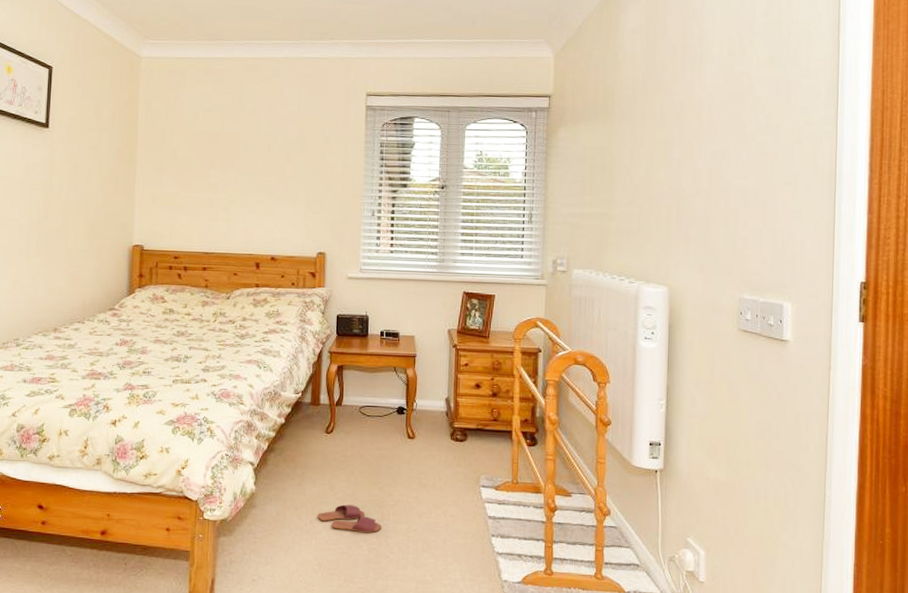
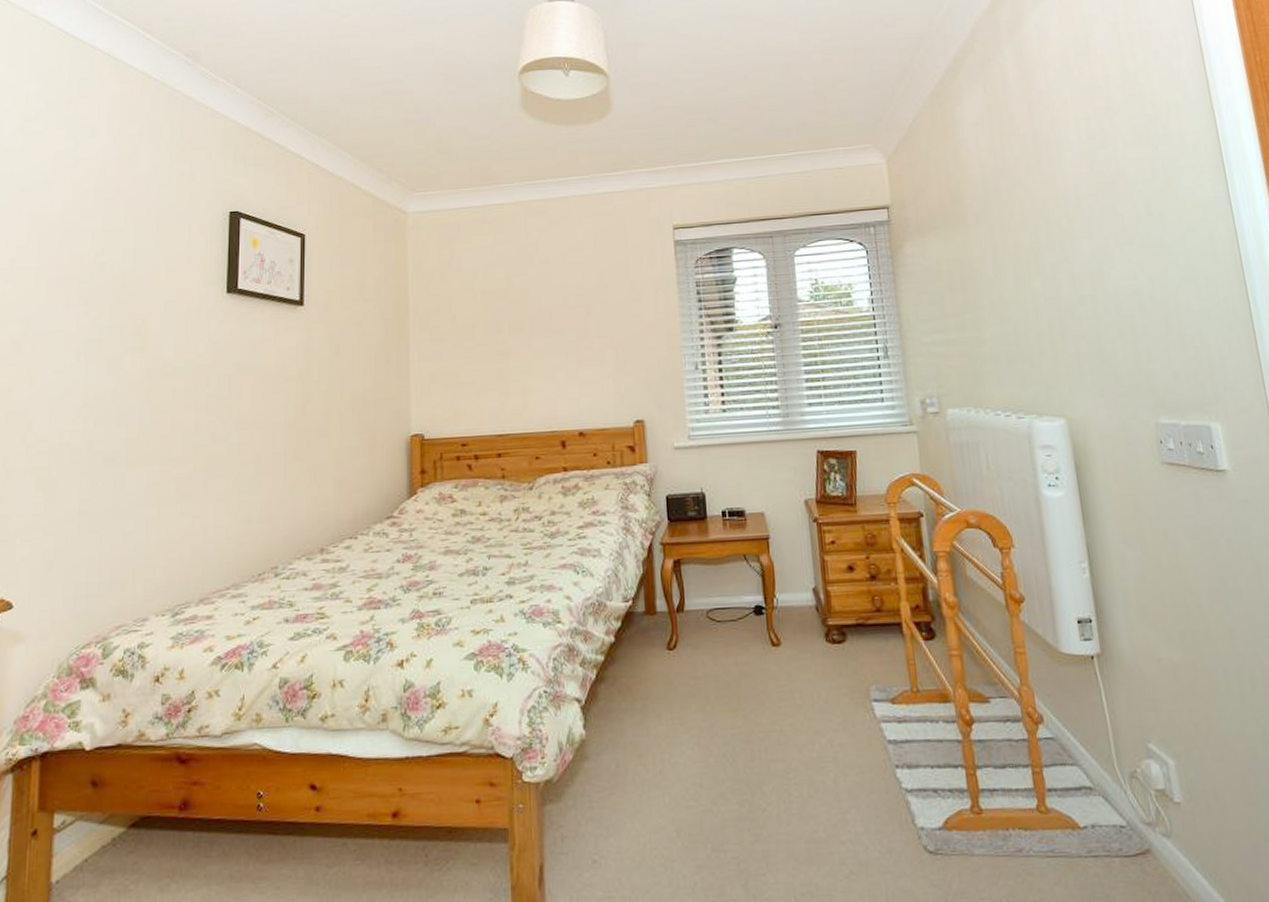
slippers: present [317,504,381,532] -> none [668,743,752,779]

